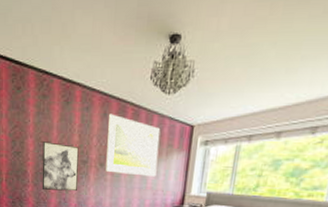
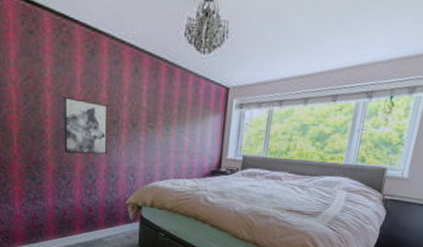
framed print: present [106,113,161,177] -> none [138,70,196,140]

